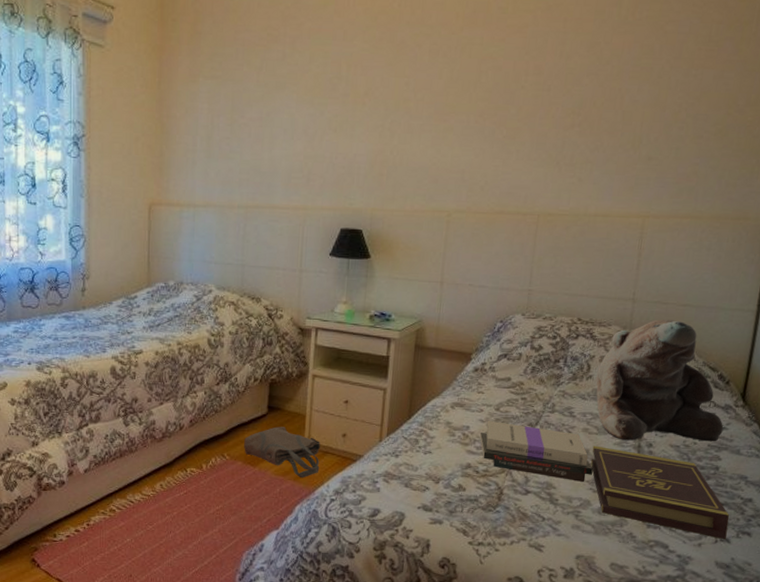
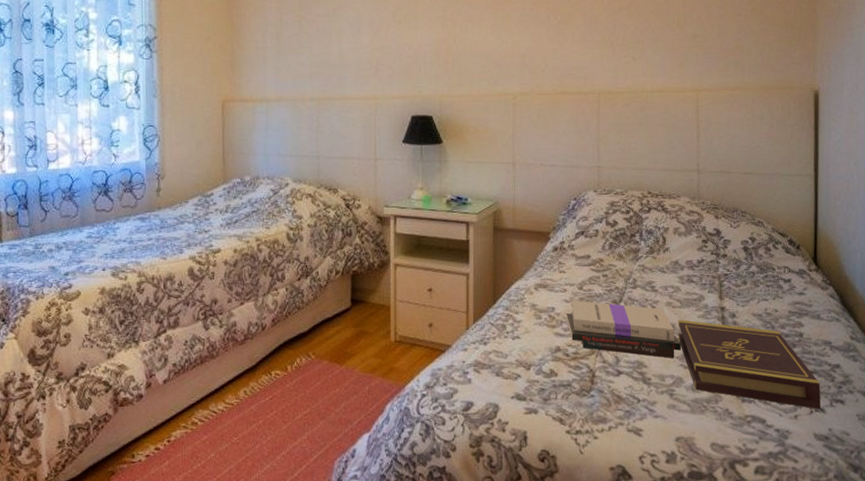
tote bag: present [244,426,320,478] -> none [329,320,408,374]
stuffed animal: present [596,319,724,442] -> none [673,188,801,312]

